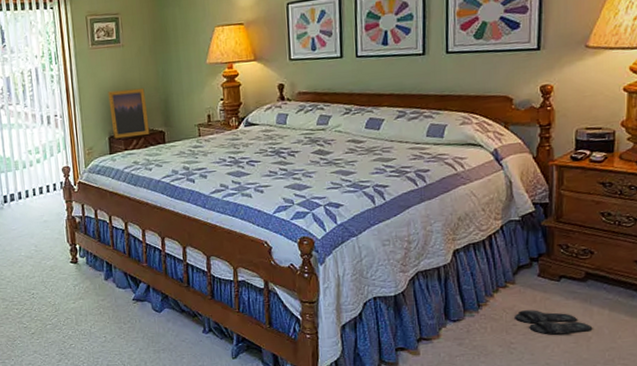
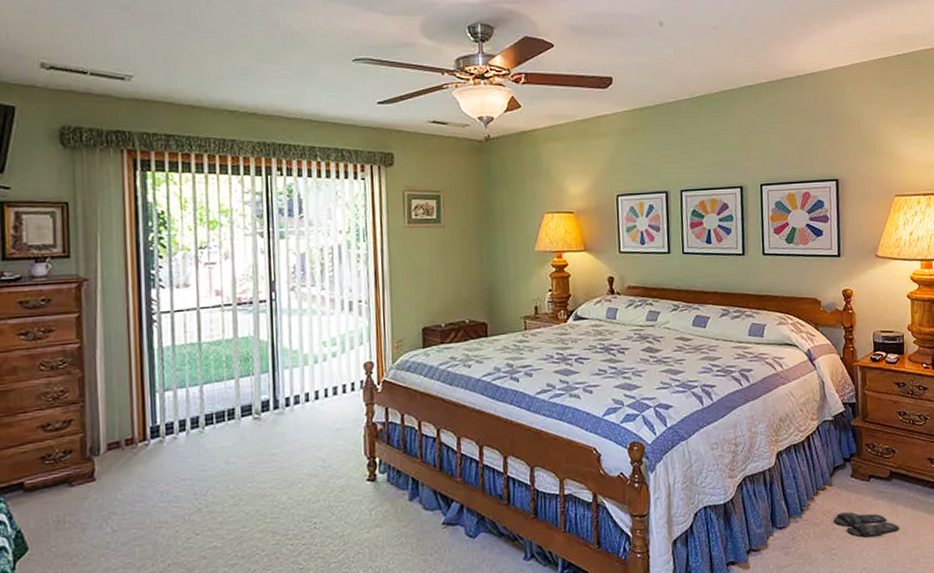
picture frame: present [108,87,150,139] -> none [424,273,471,331]

